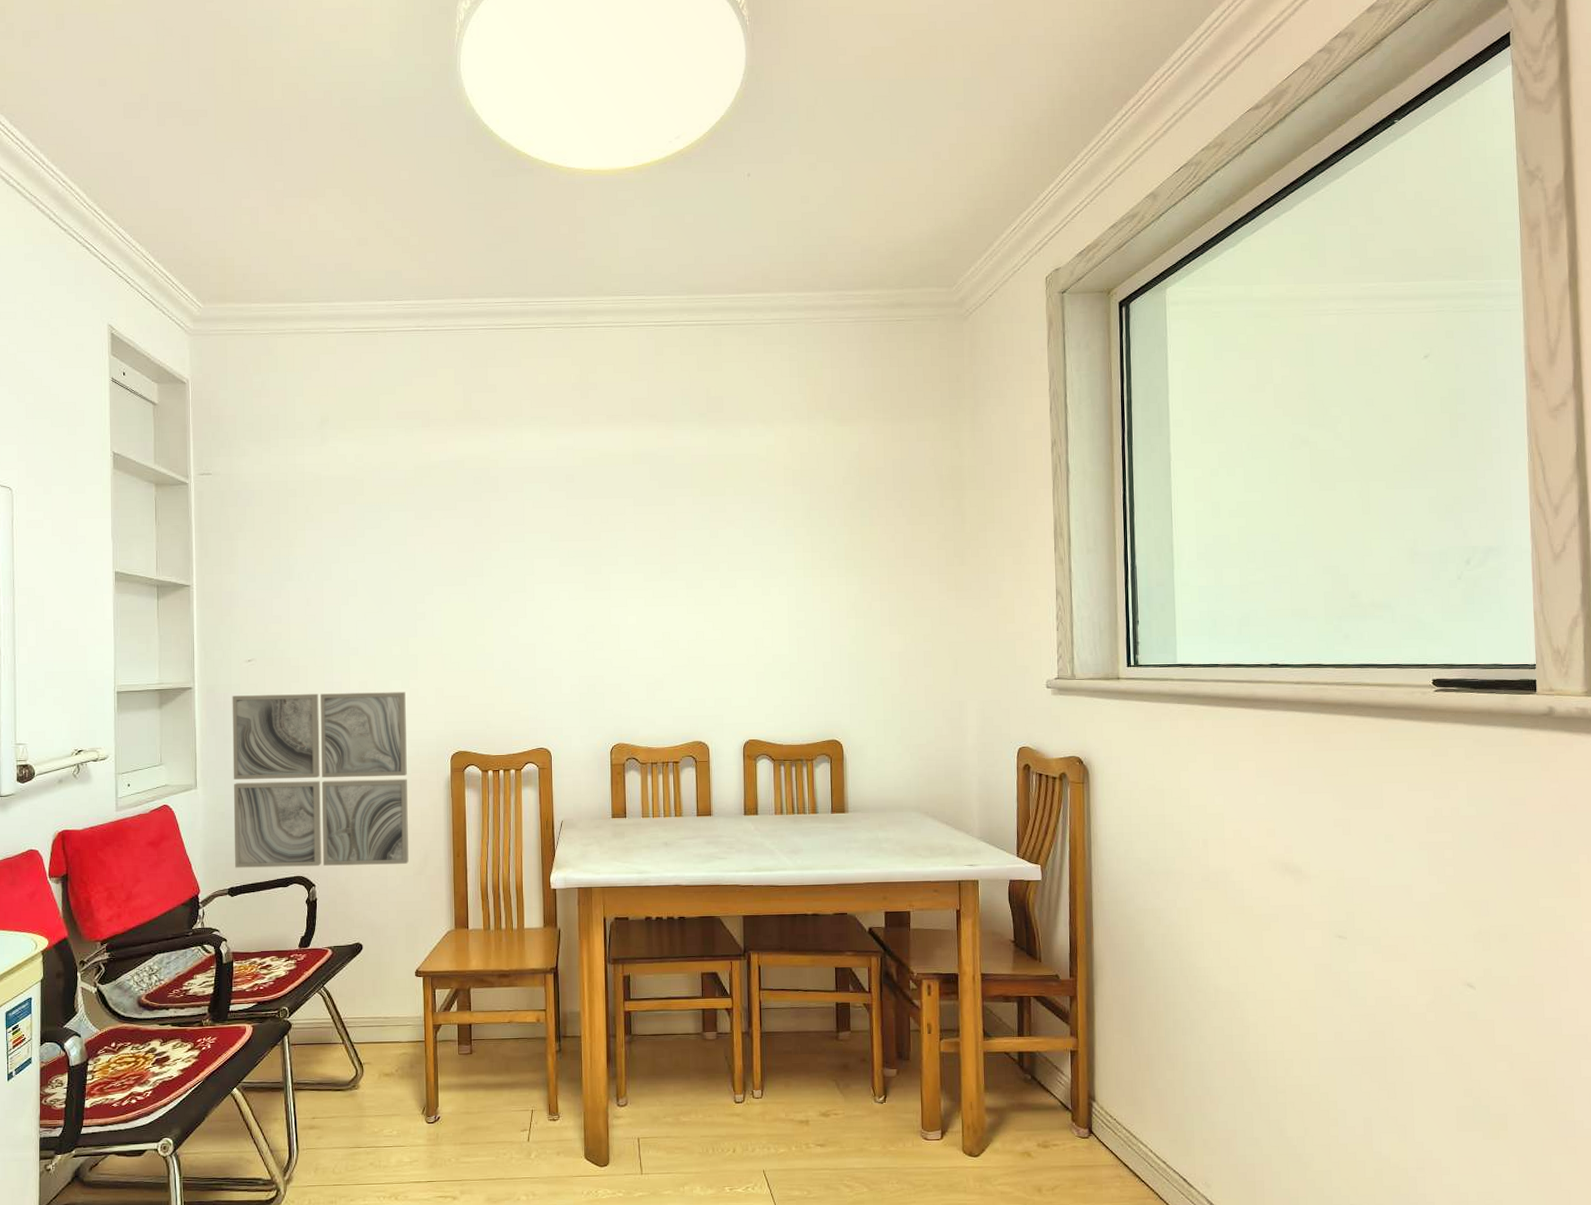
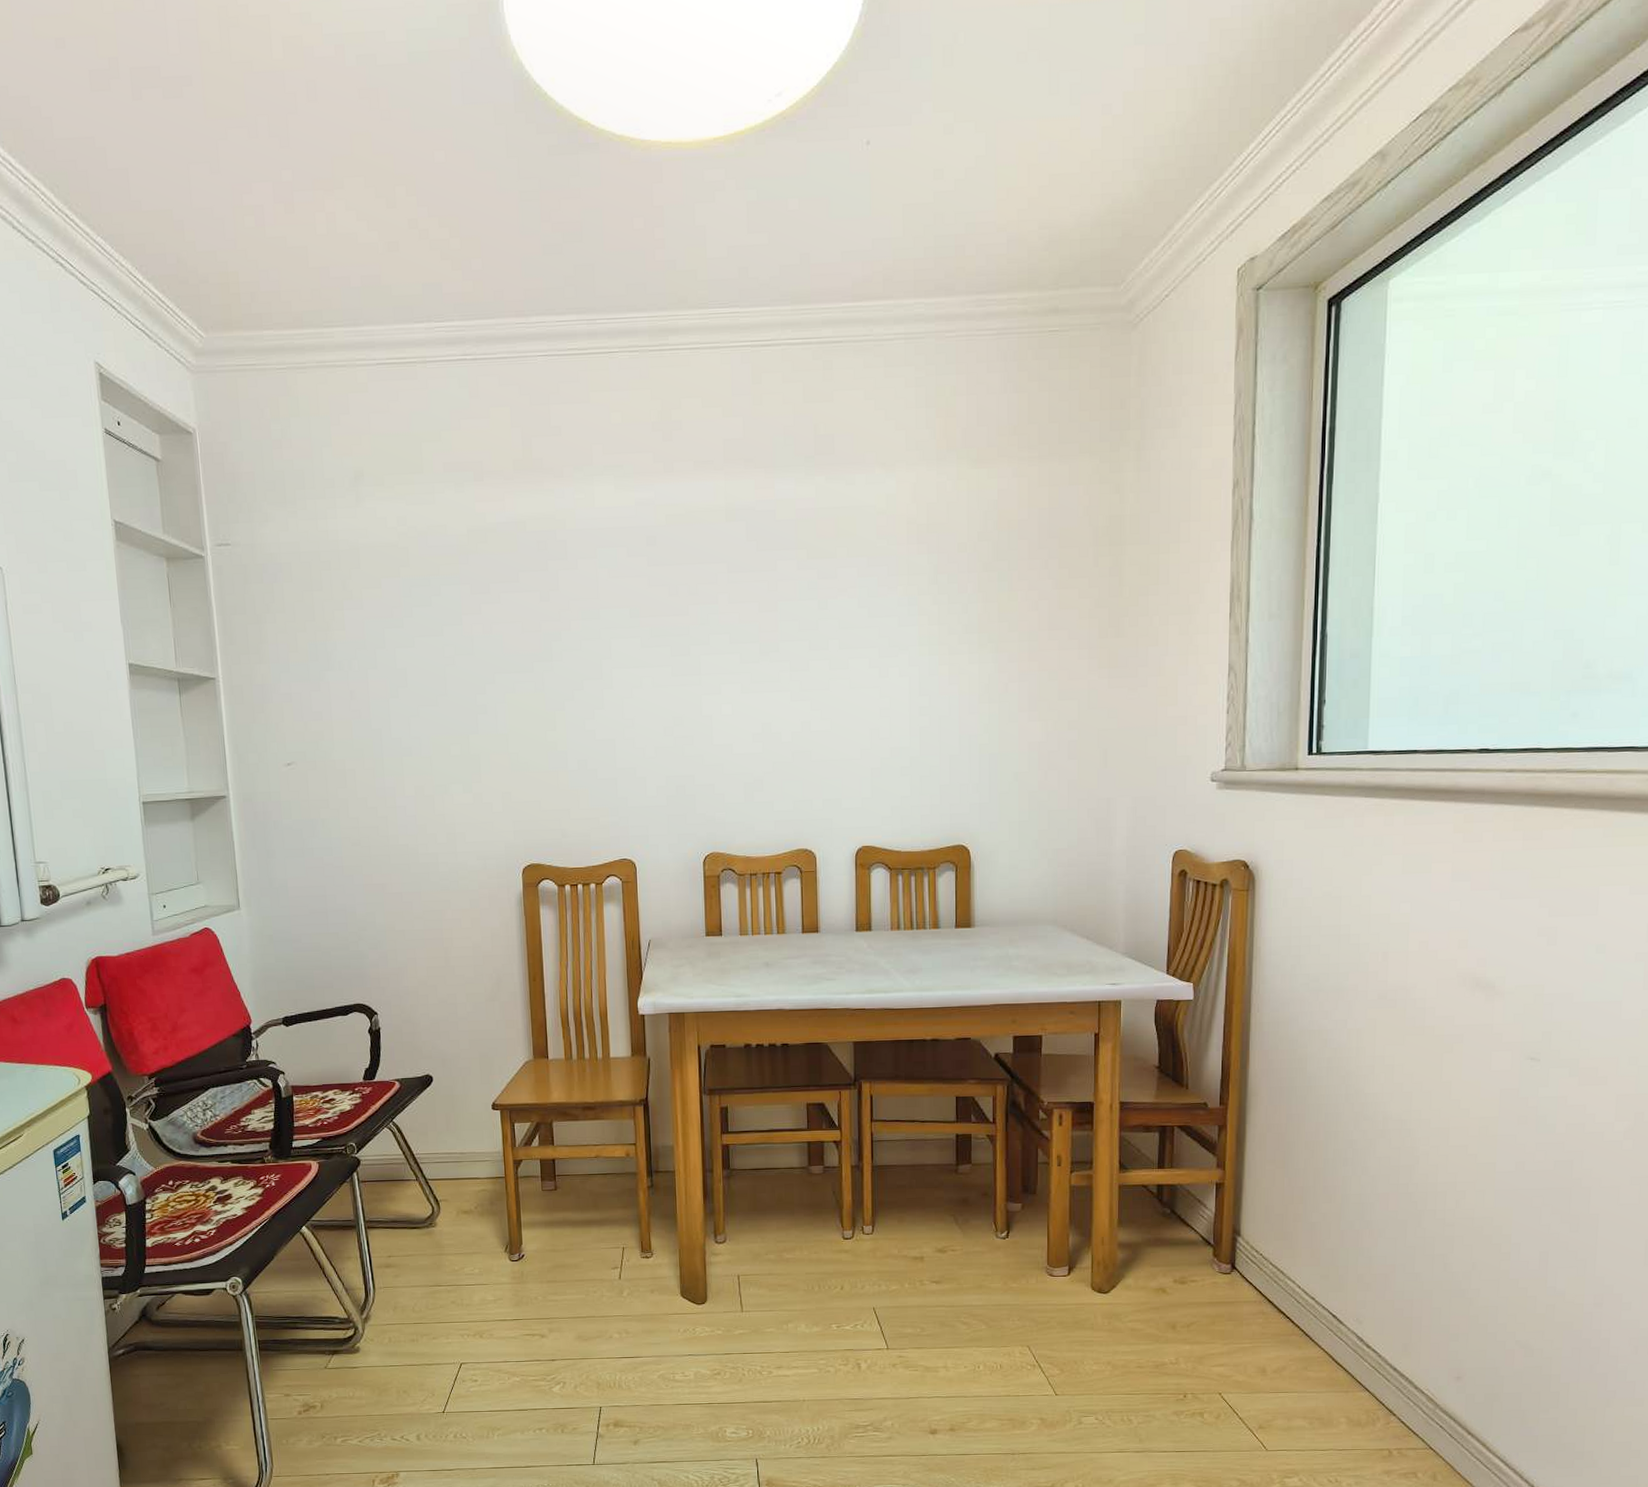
wall art: present [232,692,409,868] -> none [272,797,480,996]

